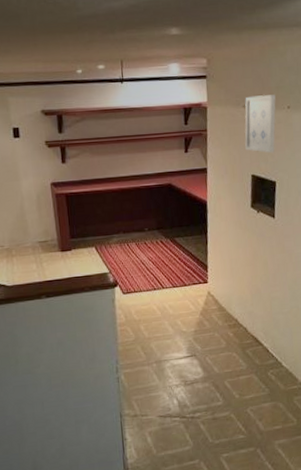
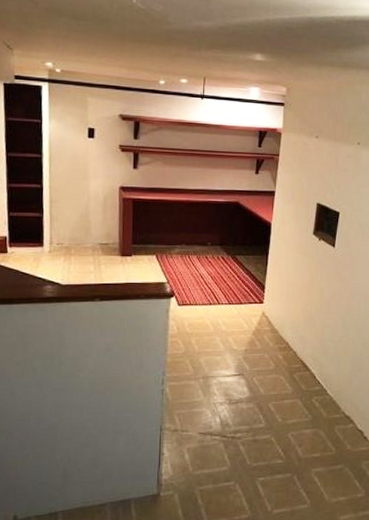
wall art: present [244,94,276,153] -> none [314,128,347,185]

